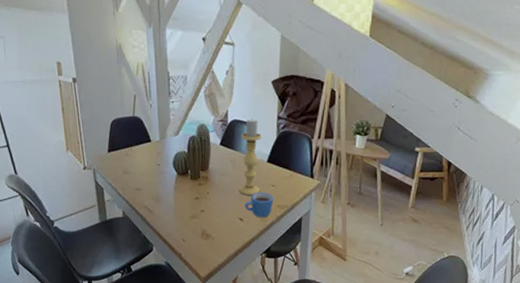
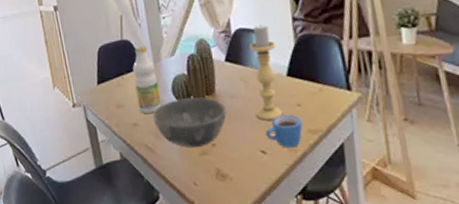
bottle: none [140,124,163,182] -> present [132,46,162,114]
bowl: none [155,171,216,211] -> present [153,97,226,148]

